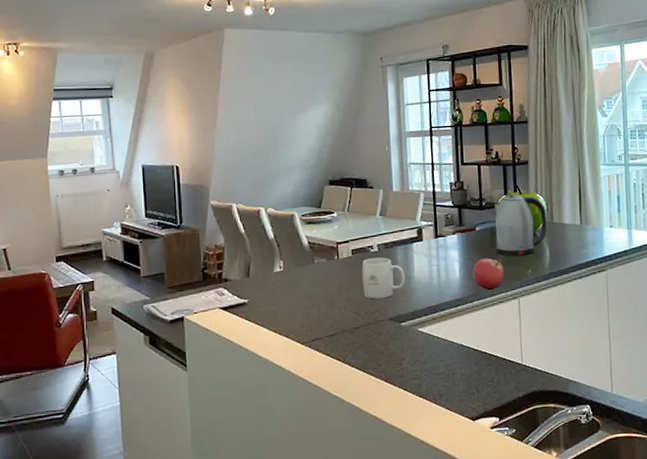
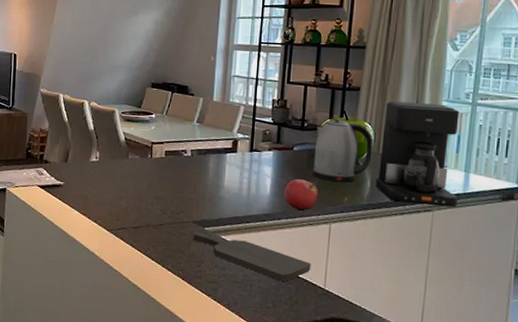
mug: present [361,257,406,299] -> none [171,161,215,202]
cutting board: none [390,328,507,364] -> present [193,231,311,282]
coffee maker: none [552,168,626,267] -> present [375,101,460,208]

